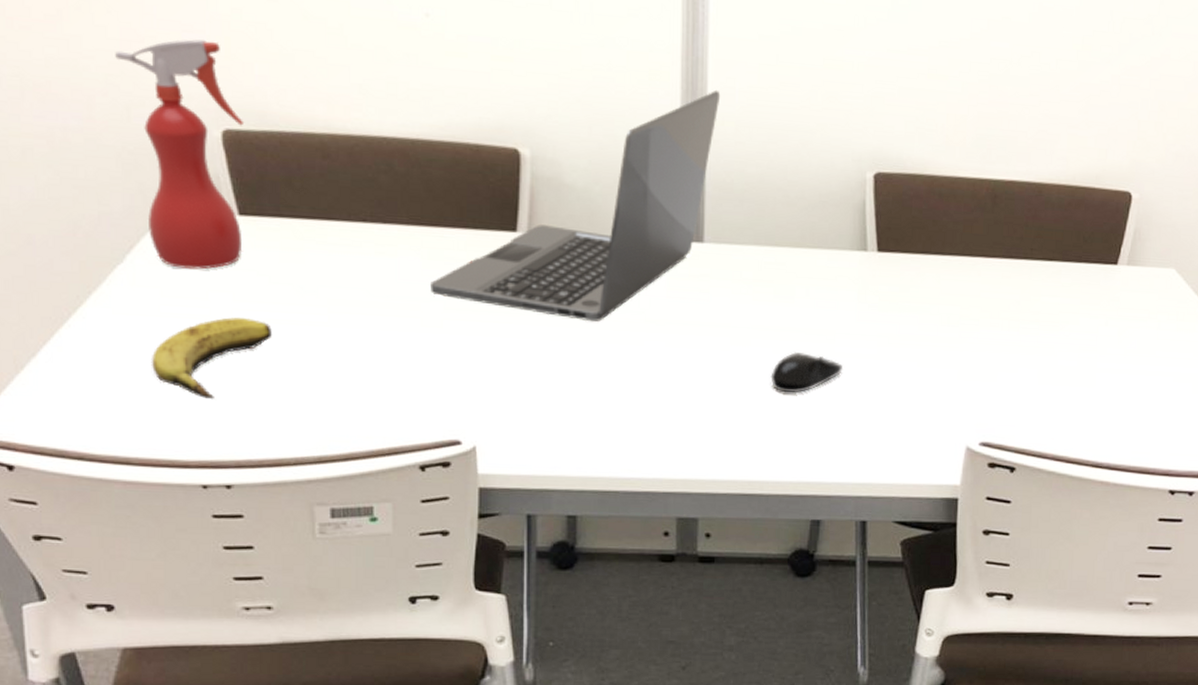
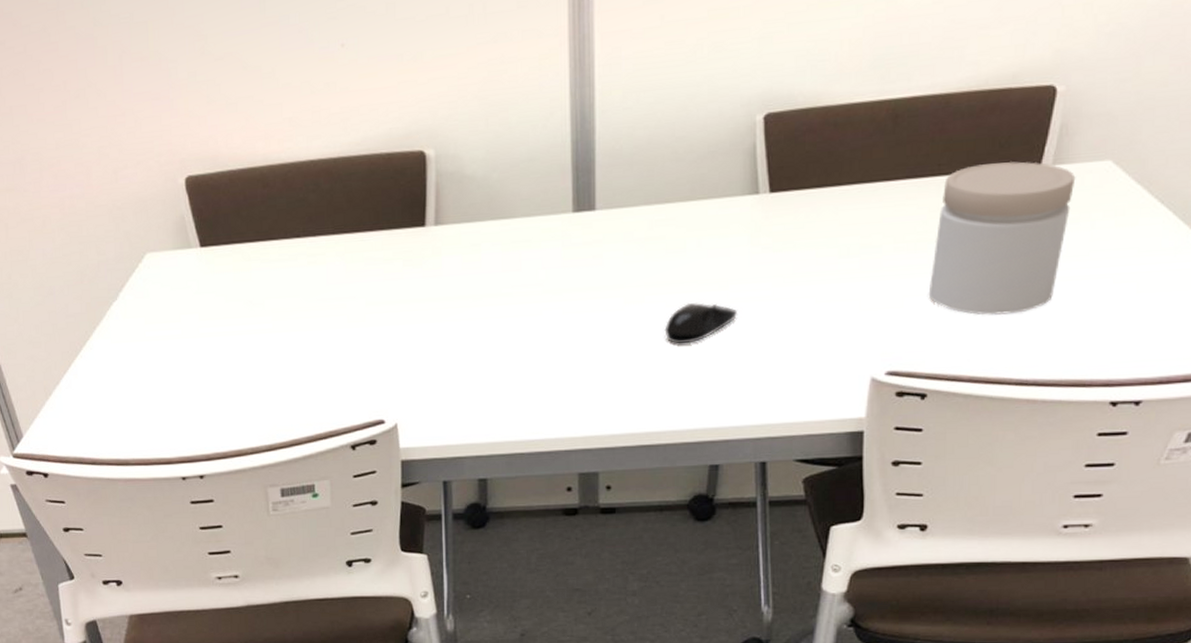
spray bottle: present [115,39,245,270] -> none [104,103,204,299]
banana: present [151,317,272,400] -> none [140,333,229,406]
laptop: present [431,89,721,322] -> none [354,61,607,300]
jar: none [1019,255,1146,399] -> present [928,161,1076,315]

